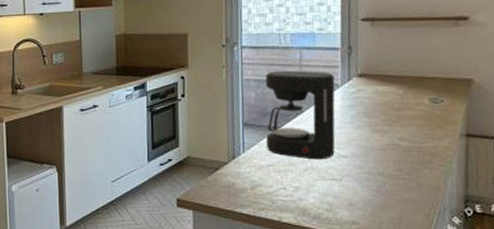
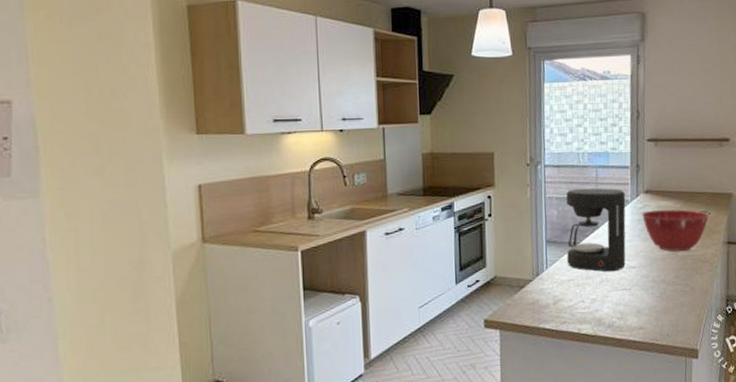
mixing bowl: none [354,95,442,143] -> present [641,209,710,252]

